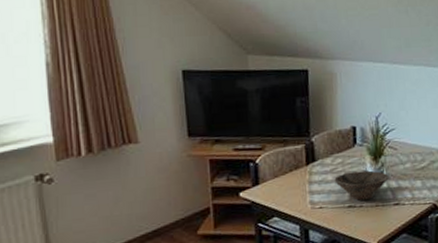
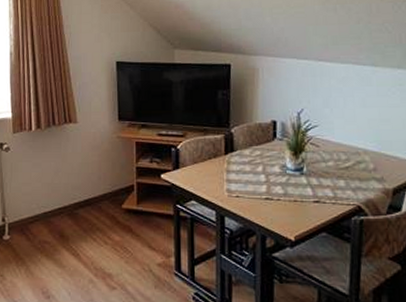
bowl: present [334,170,390,200] -> none [252,165,310,194]

